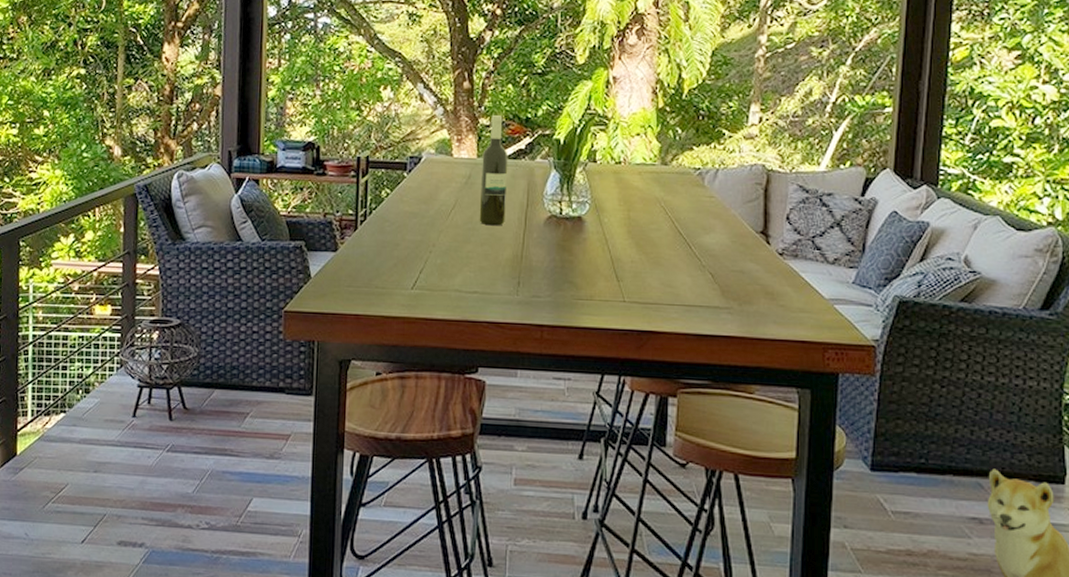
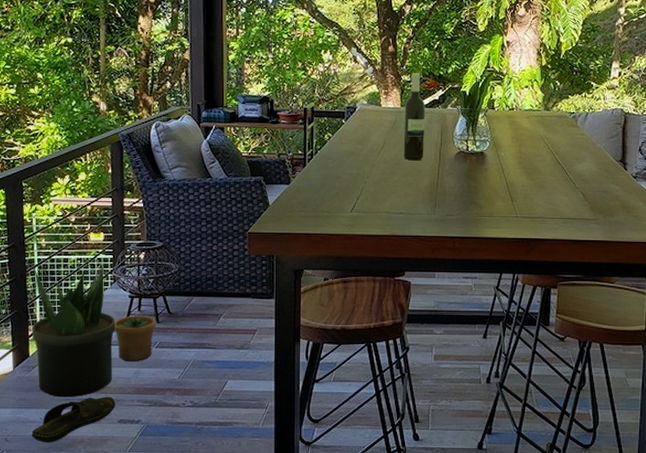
sandal: none [14,510,116,566] -> present [31,396,116,443]
planter: none [21,343,121,510] -> present [32,264,116,398]
planter: none [119,410,169,469] -> present [115,315,156,362]

